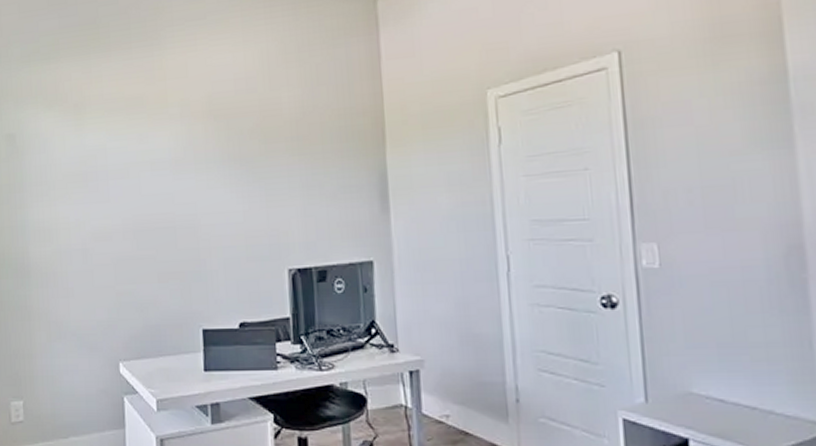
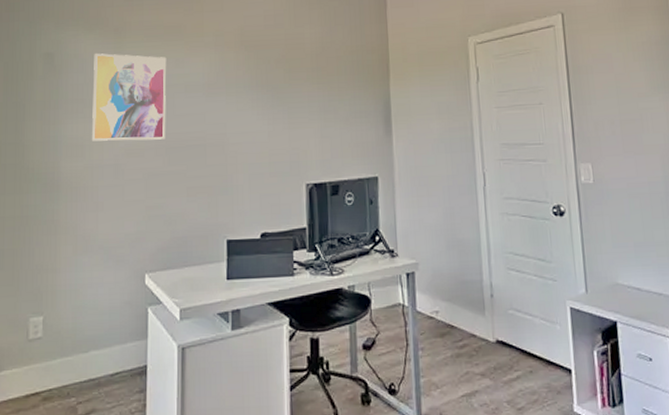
wall art: none [55,131,133,225] -> present [92,53,167,141]

